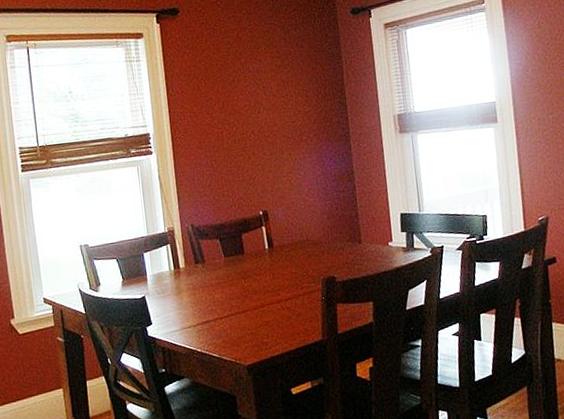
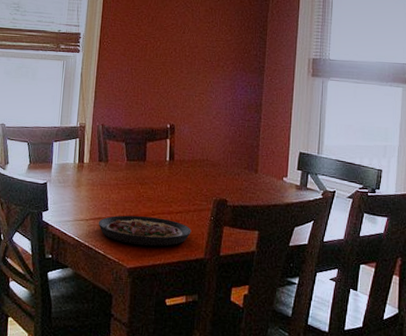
plate: none [206,308,305,341] -> present [98,215,192,246]

